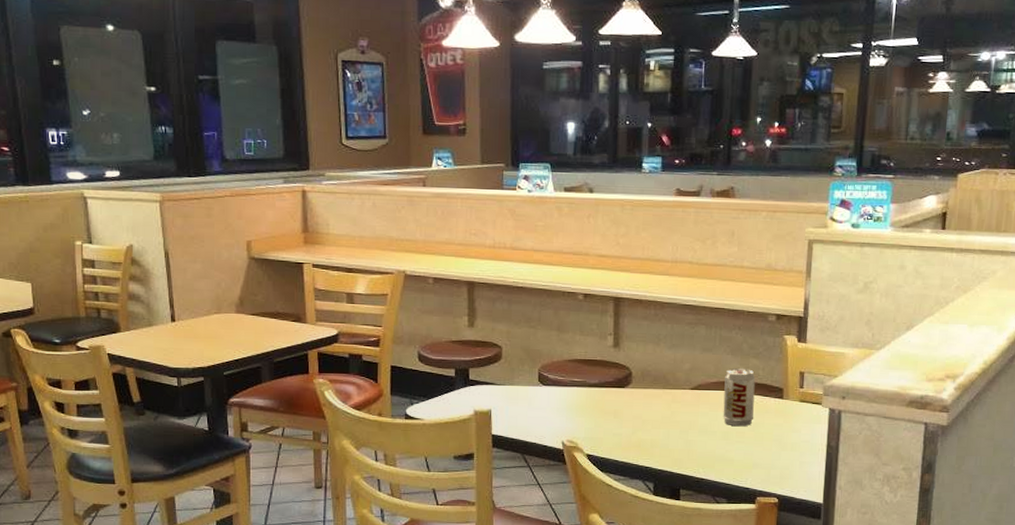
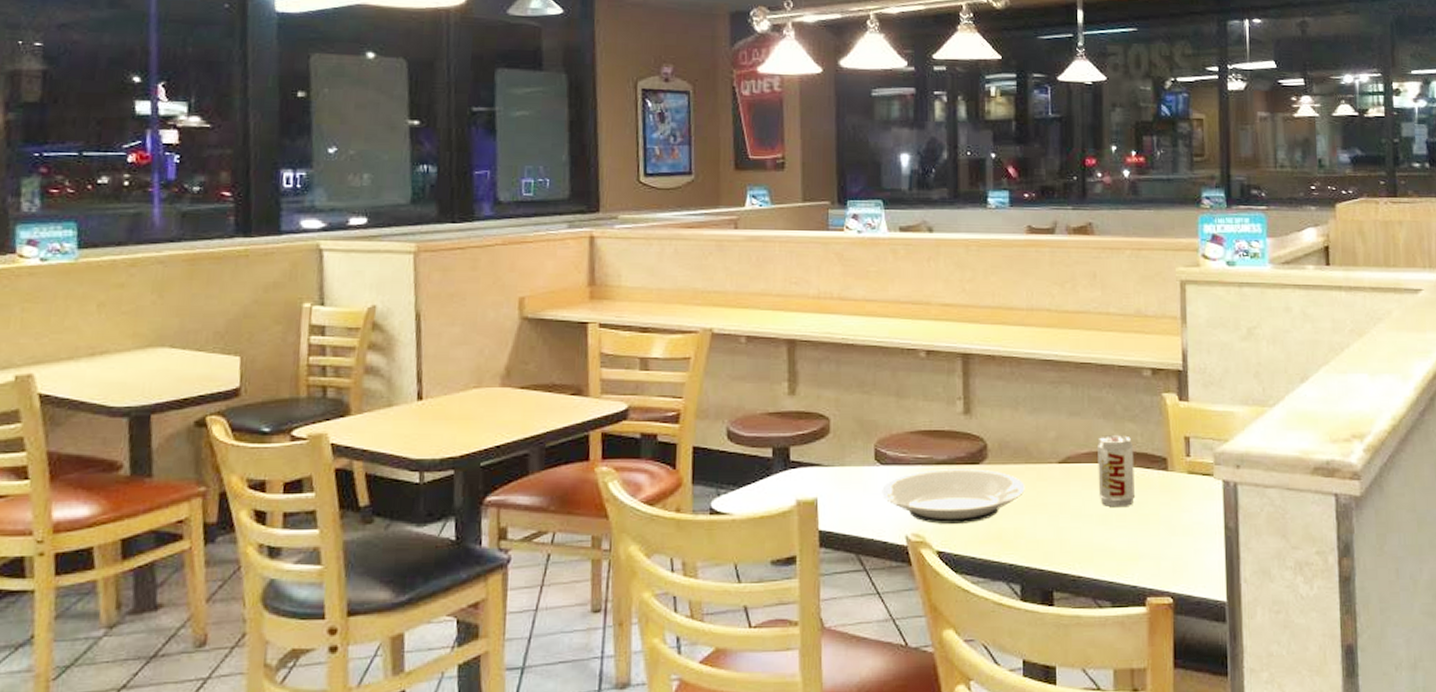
plate: none [543,390,662,434] -> present [882,469,1025,524]

